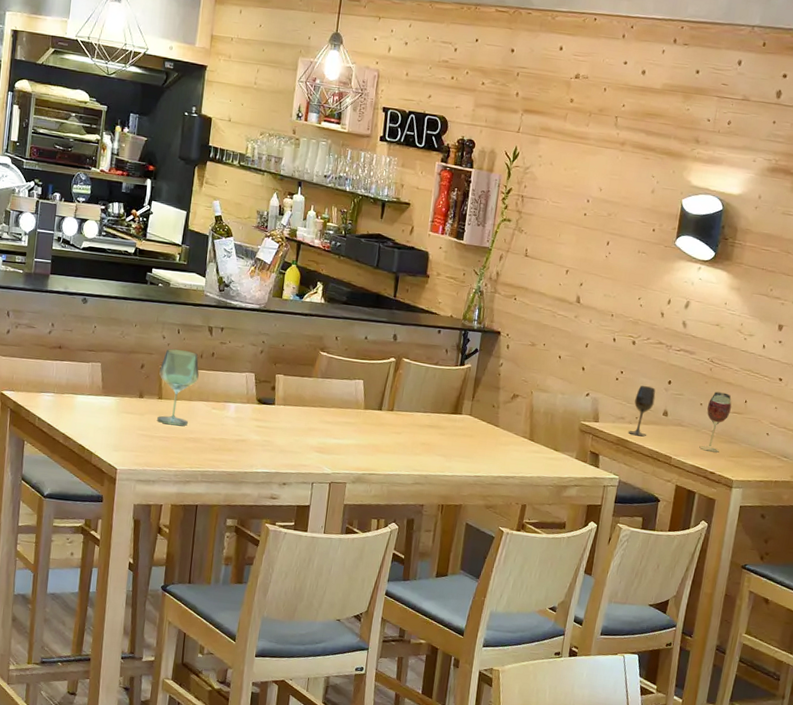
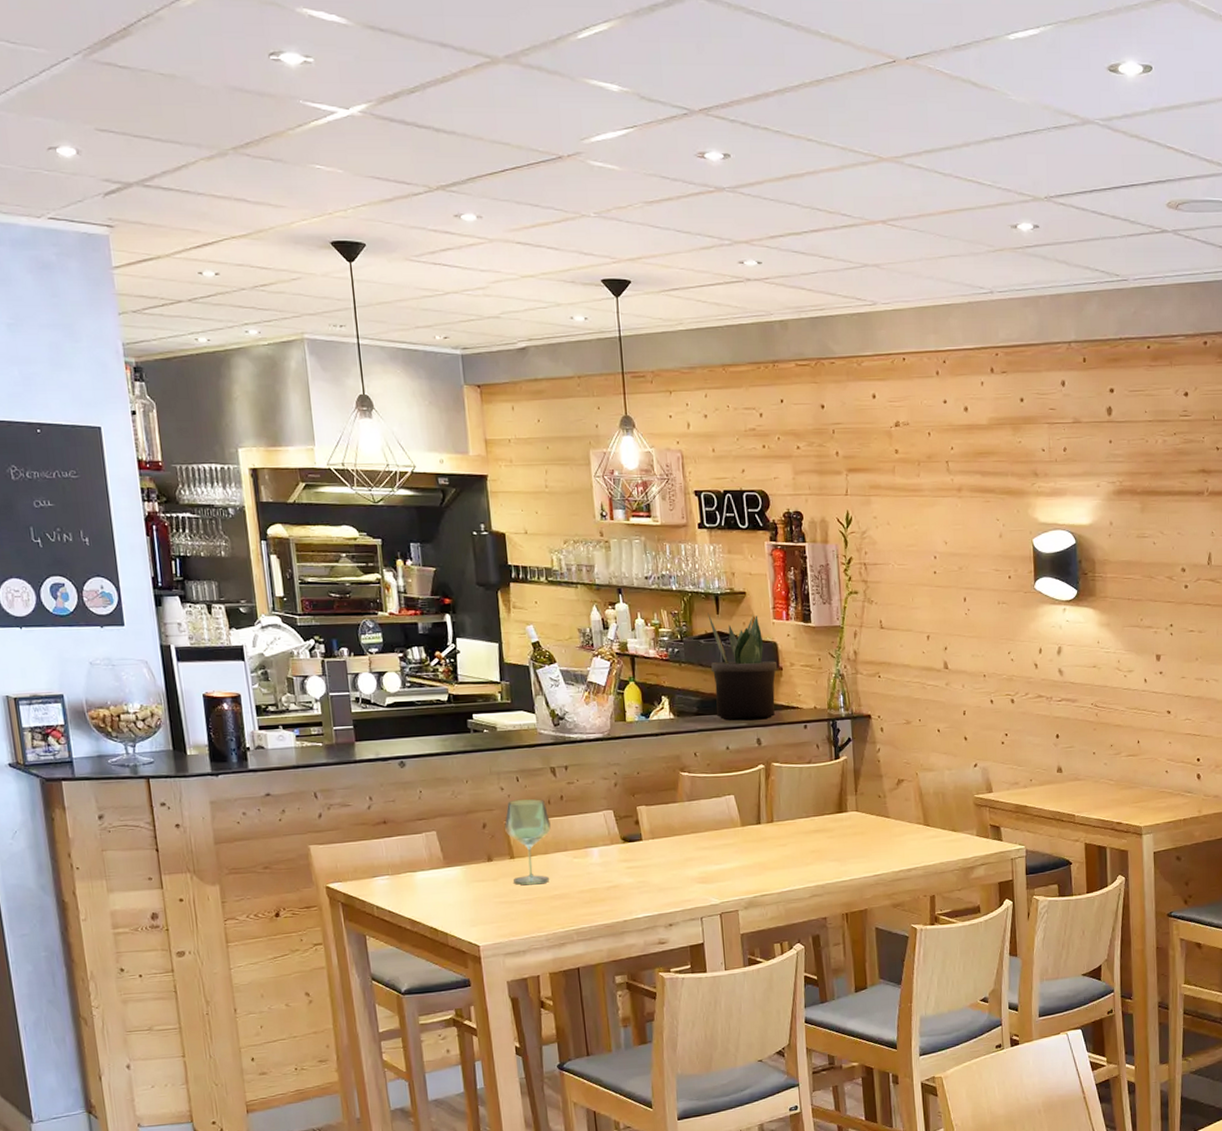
planter: none [363,216,426,319] -> present [707,612,778,722]
wine glass: present [628,385,656,437] -> none [1025,744,1046,800]
wineglass: present [699,391,732,452] -> none [1100,736,1126,802]

